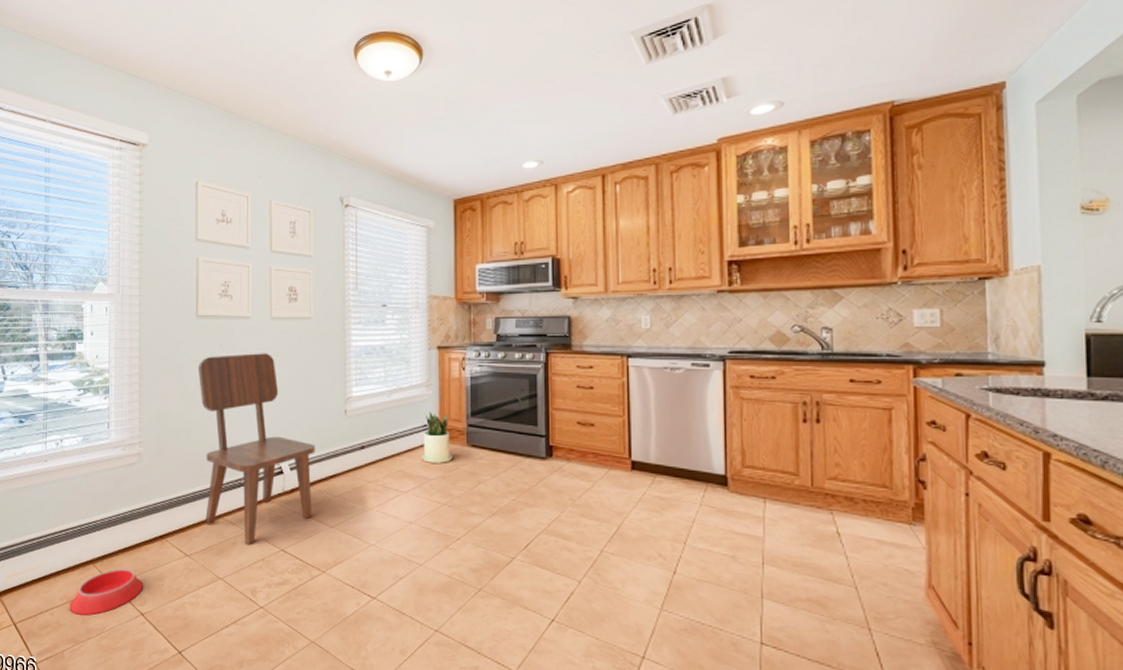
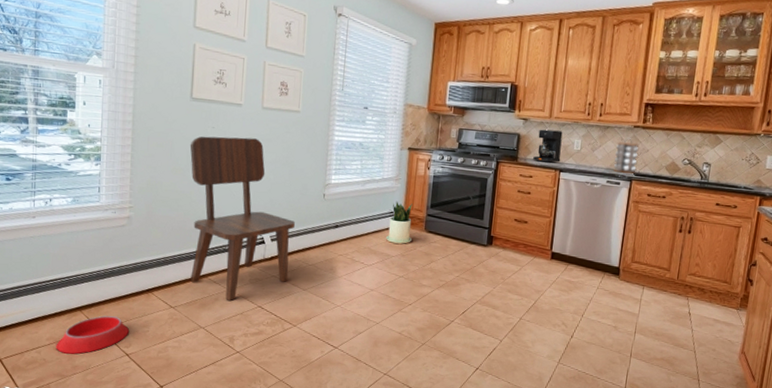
coffee maker: none [591,307,627,348] -> present [533,129,563,163]
spice rack: none [698,306,729,354] -> present [613,138,640,175]

